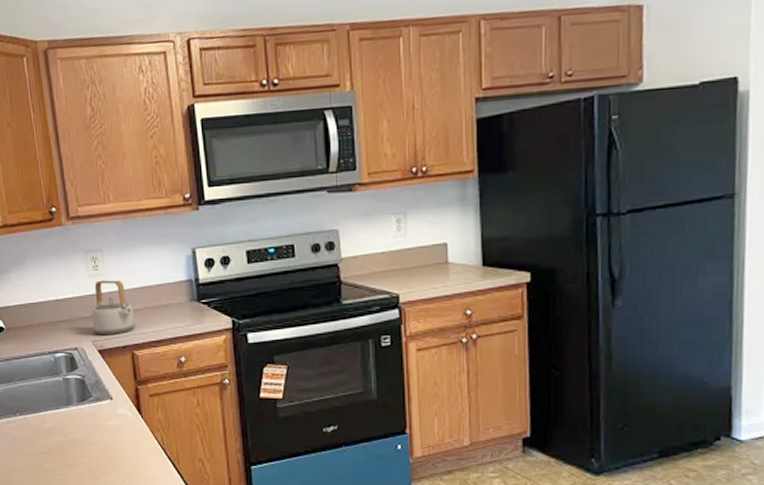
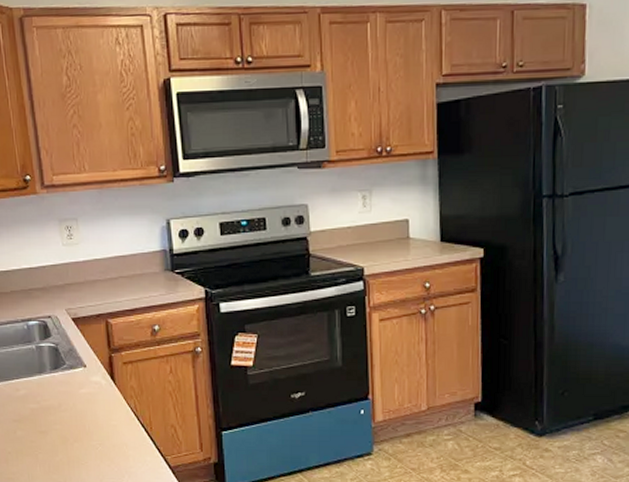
teapot: present [92,280,135,334] -> none [66,249,110,303]

